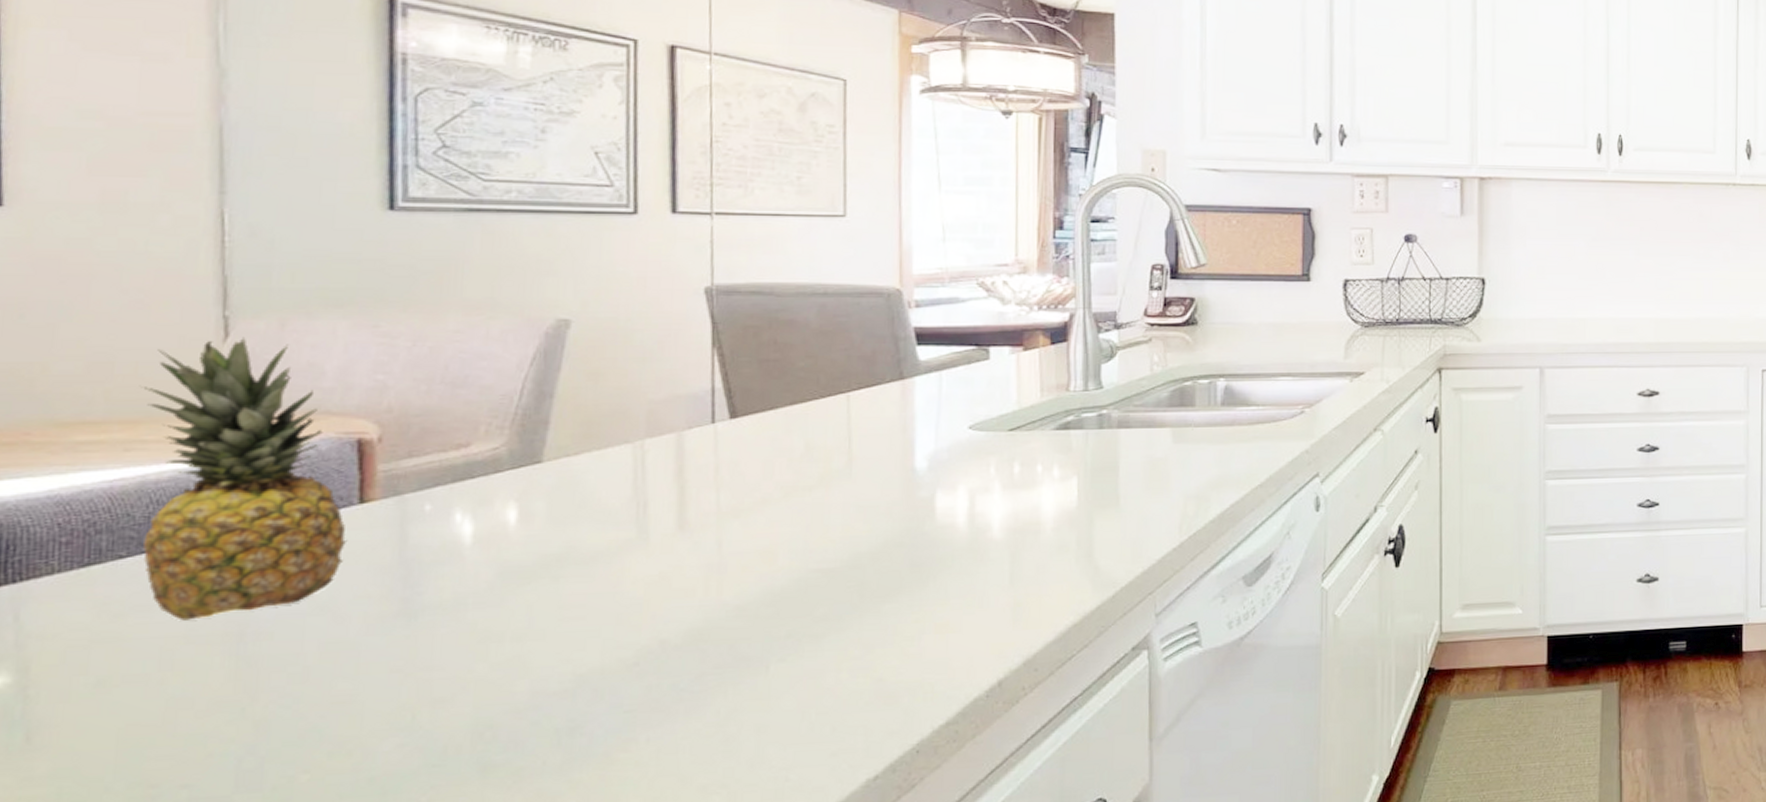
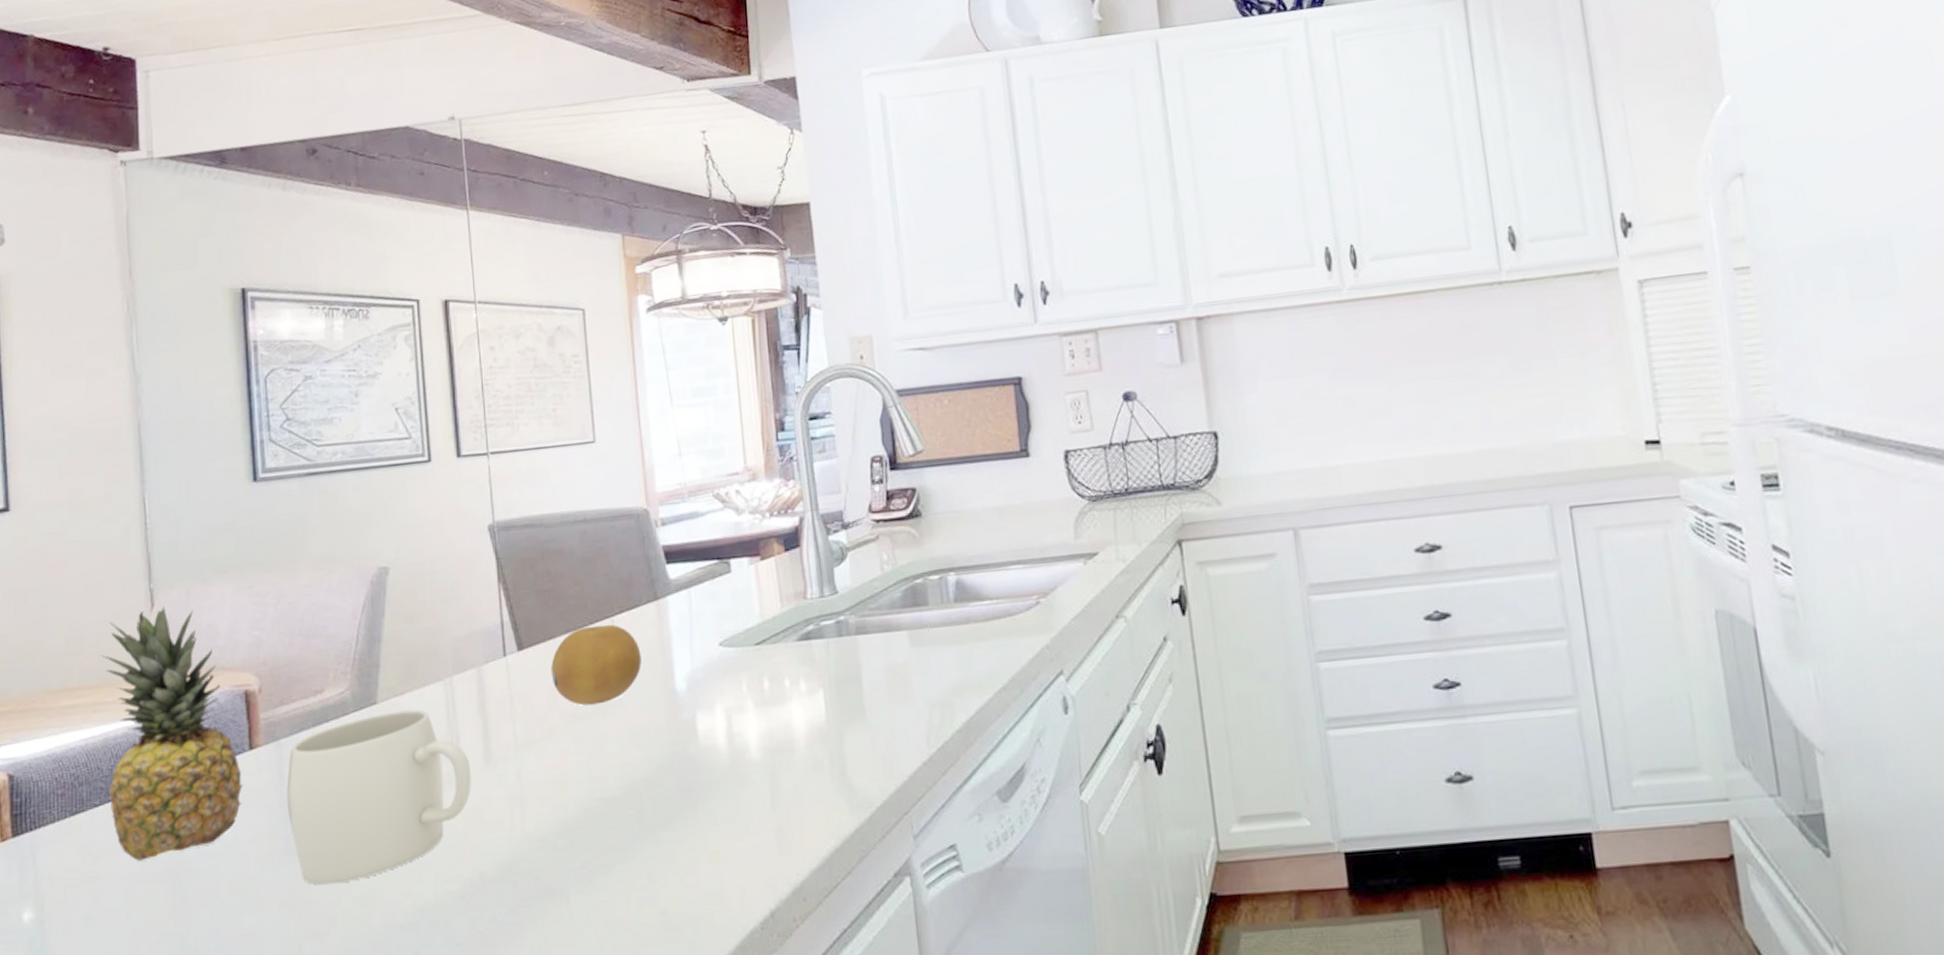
mug: none [408,471,659,650] -> present [286,709,471,885]
fruit: none [769,399,878,478] -> present [551,624,642,706]

